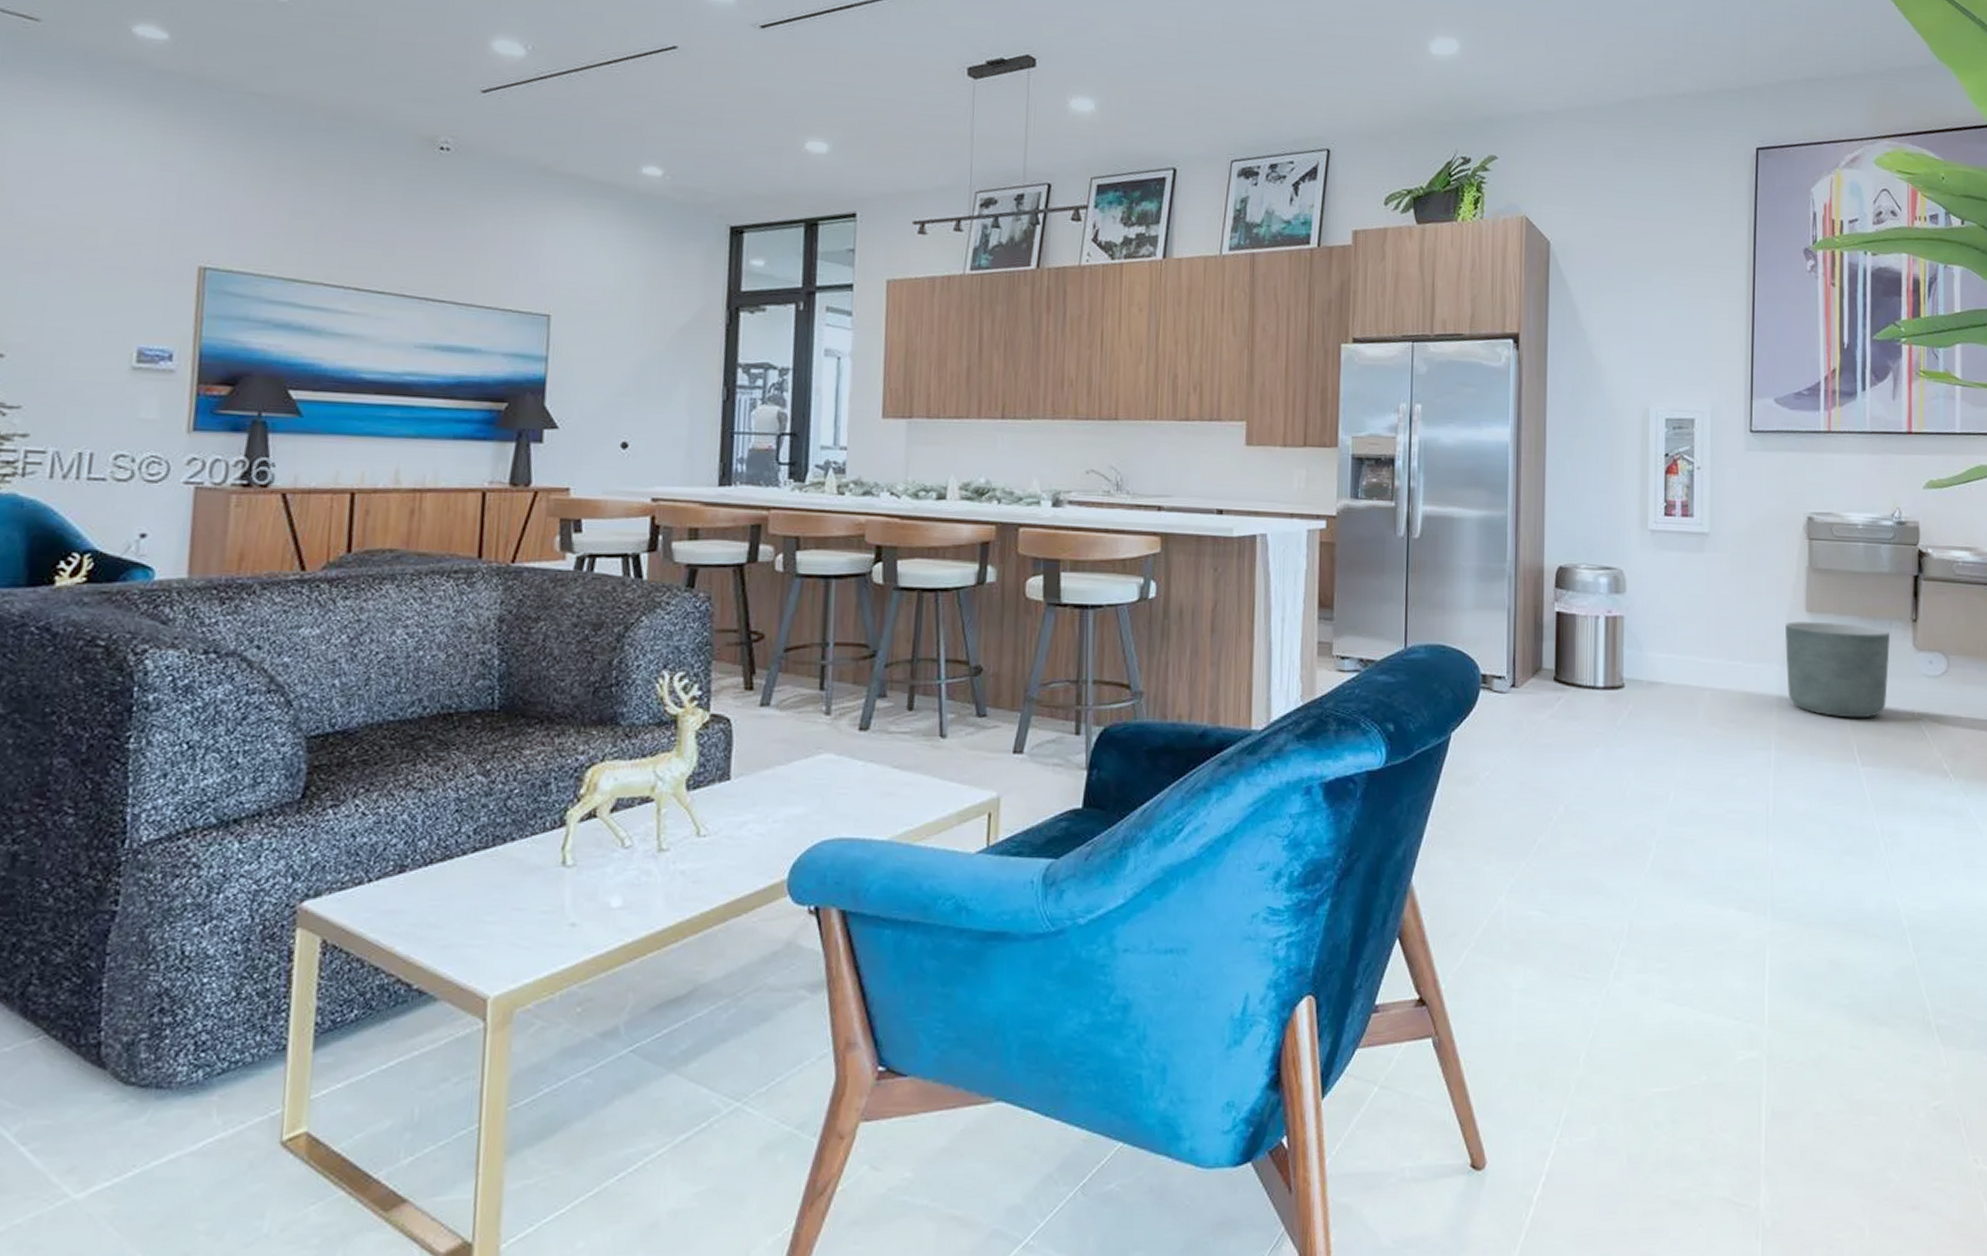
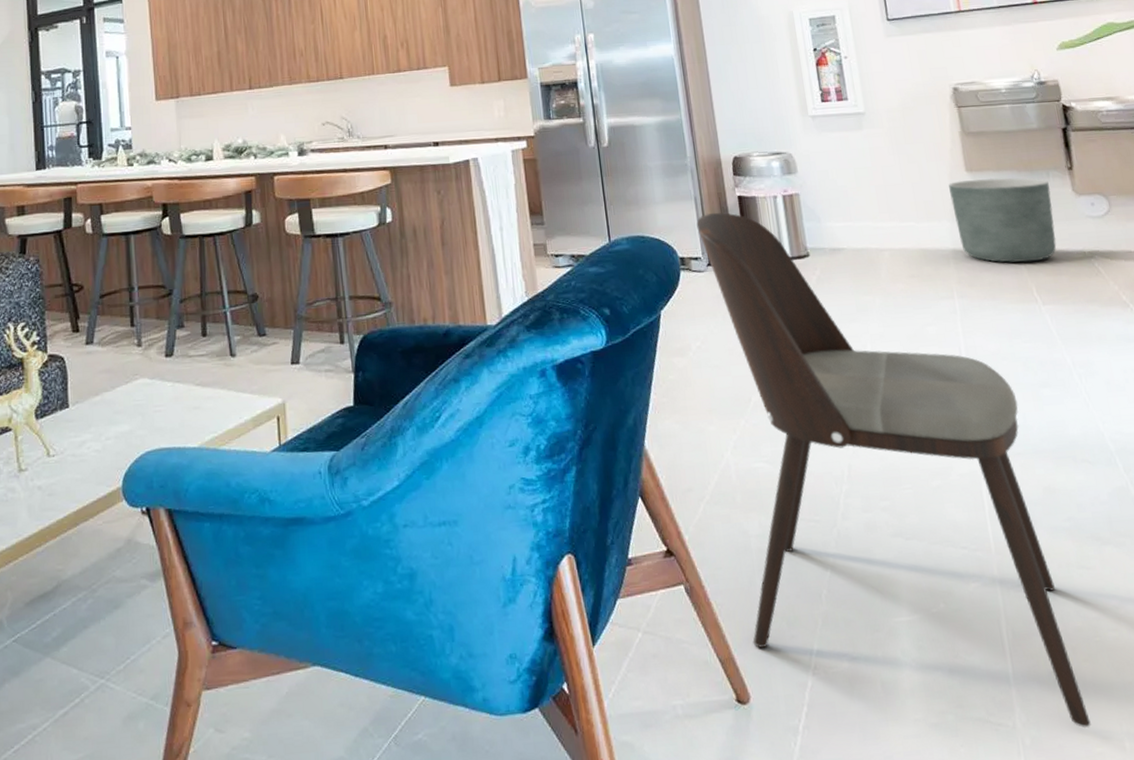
dining chair: none [1498,627,1835,1214] -> present [696,212,1091,728]

